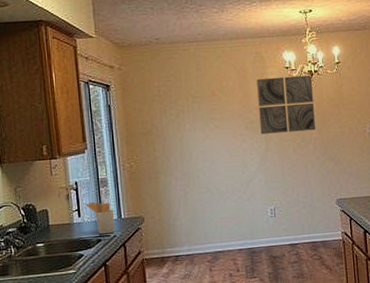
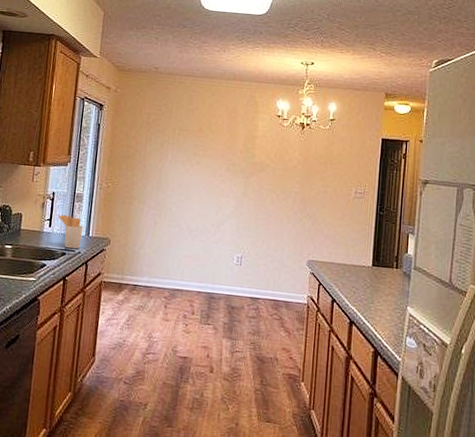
wall art: present [256,75,315,134] -> none [241,122,303,184]

